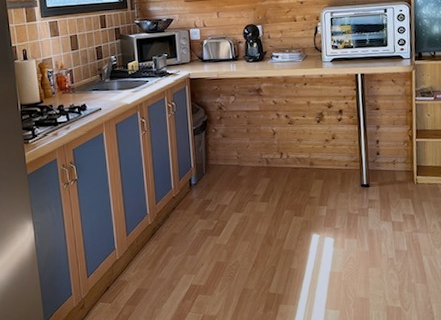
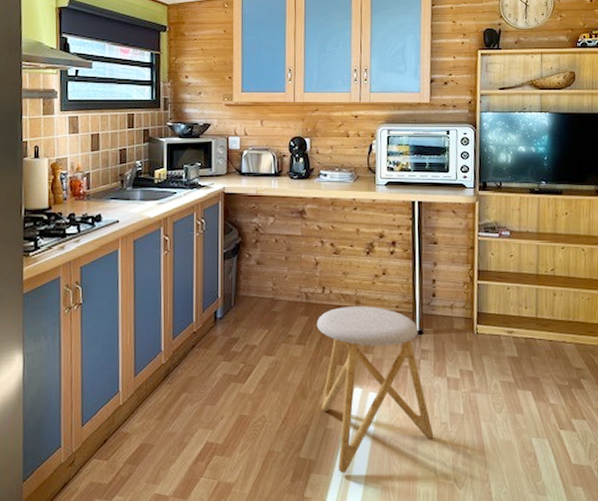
stool: none [277,166,382,304] -> present [316,306,433,474]

